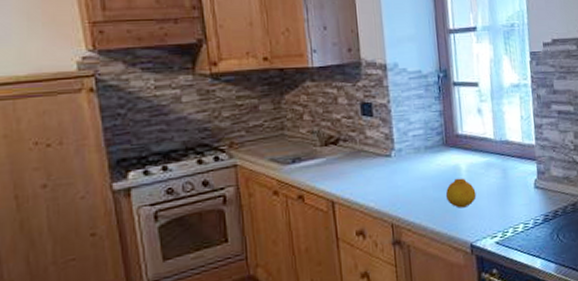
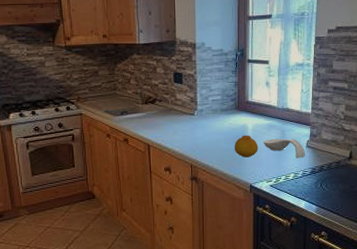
spoon rest: none [482,178,535,204] -> present [264,138,306,158]

